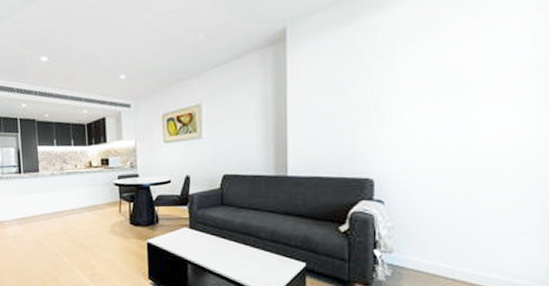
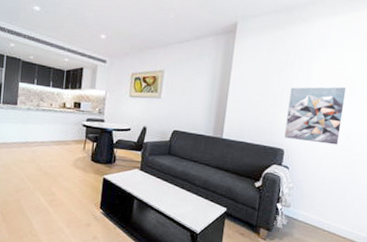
wall art: none [371,83,453,164] -> present [284,86,347,145]

